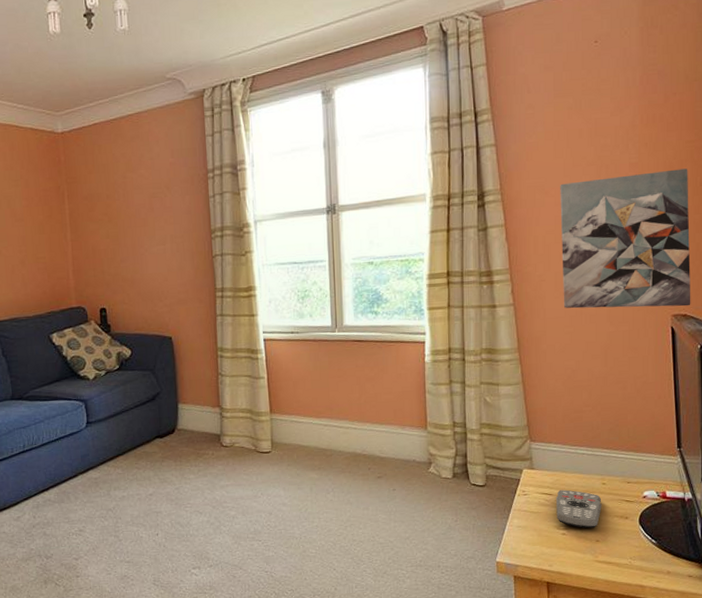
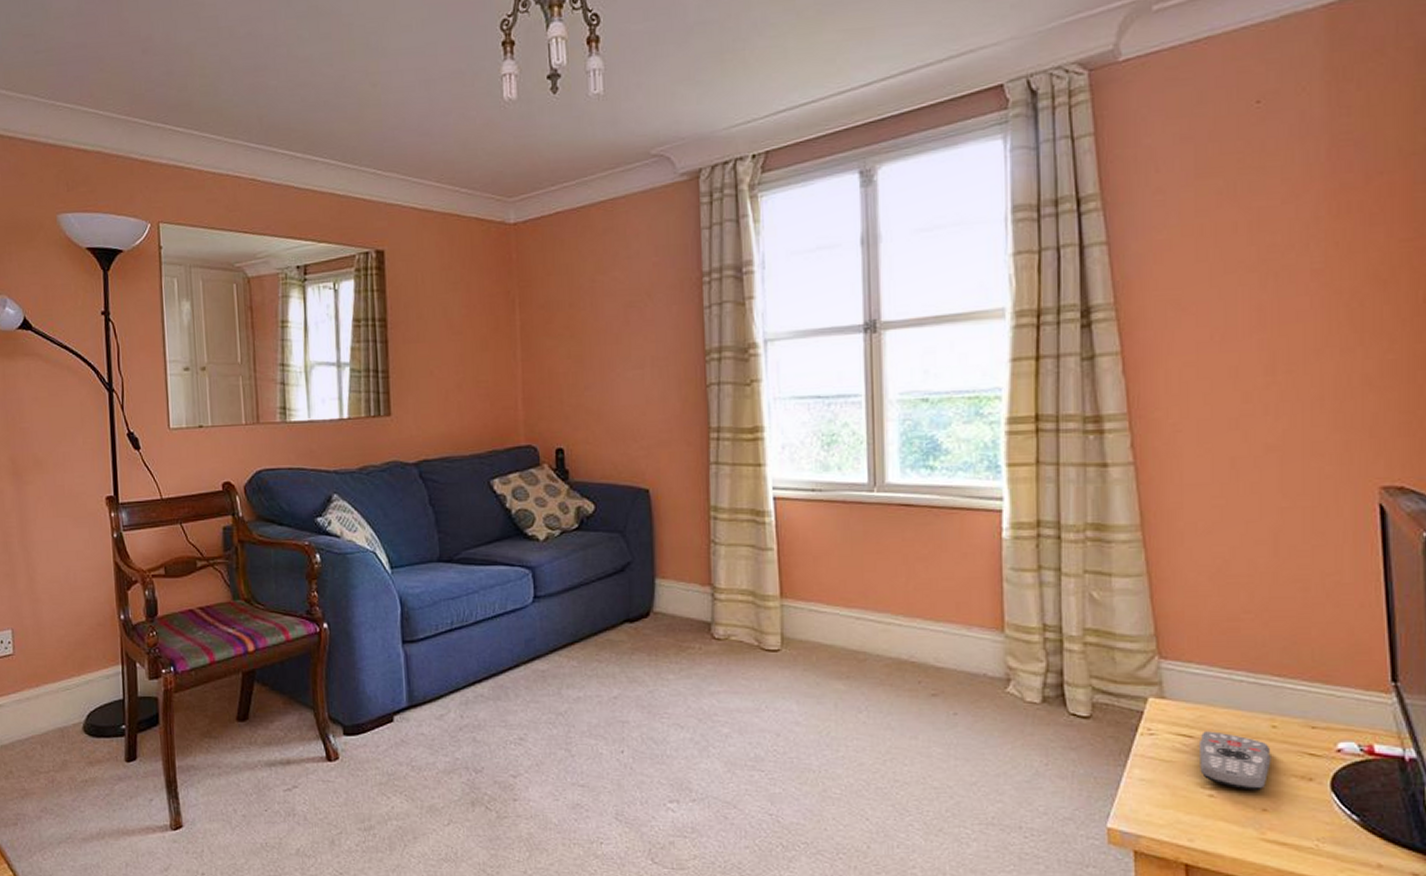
wall art: present [560,168,691,309] -> none [1204,278,1411,476]

